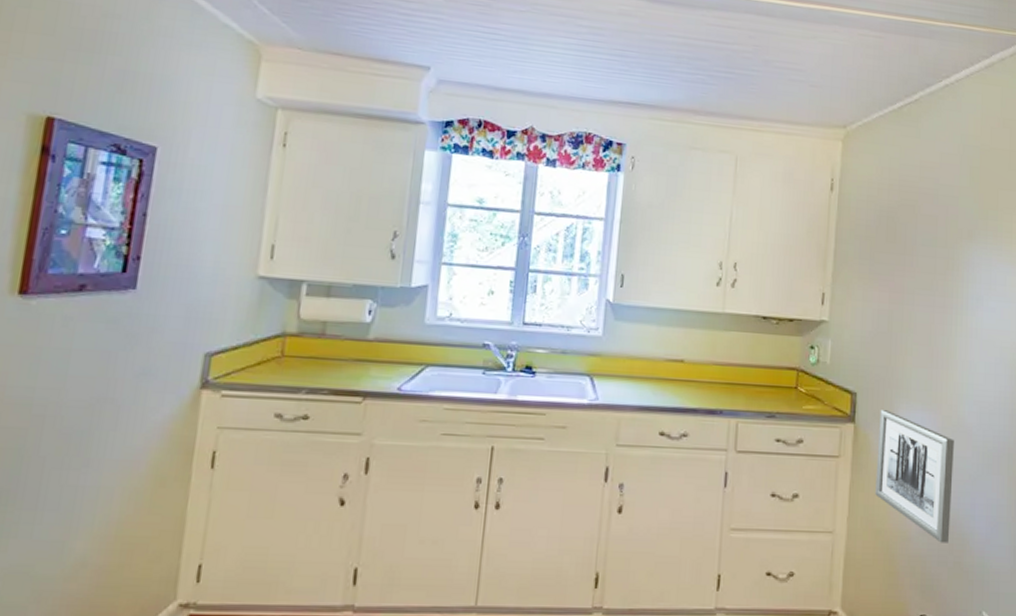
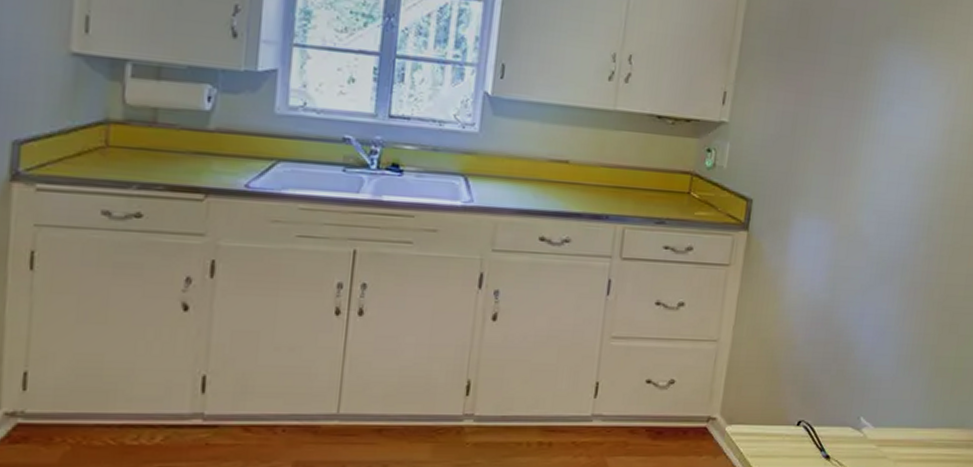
wall art: present [875,410,954,543] -> none [763,218,850,352]

